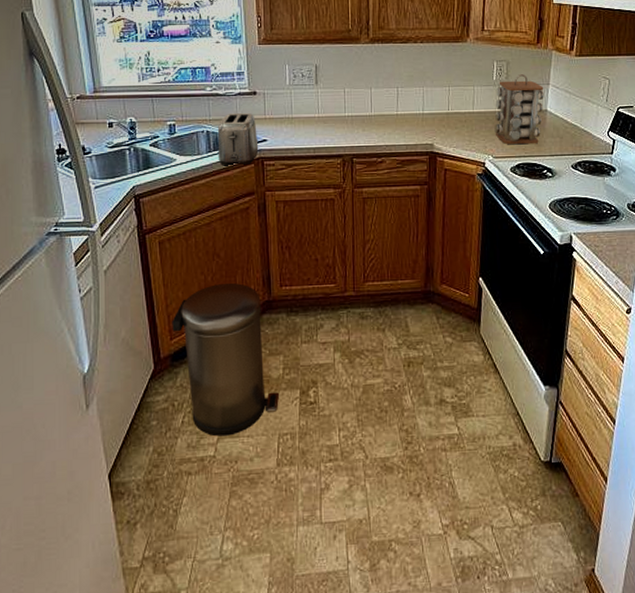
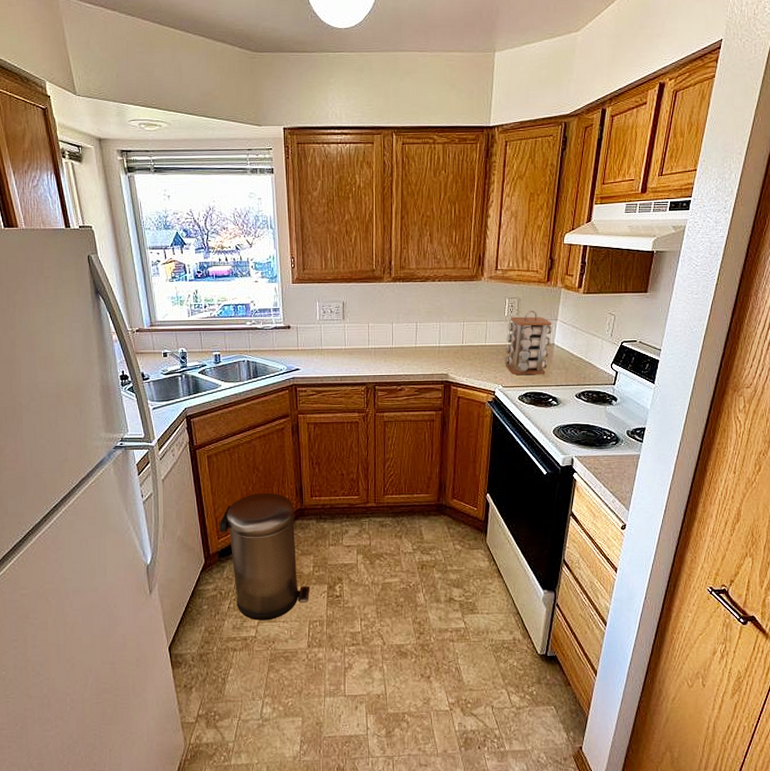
toaster: present [217,113,259,166] -> none [256,345,292,392]

